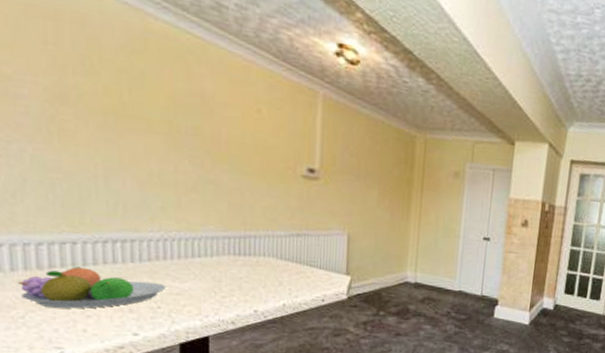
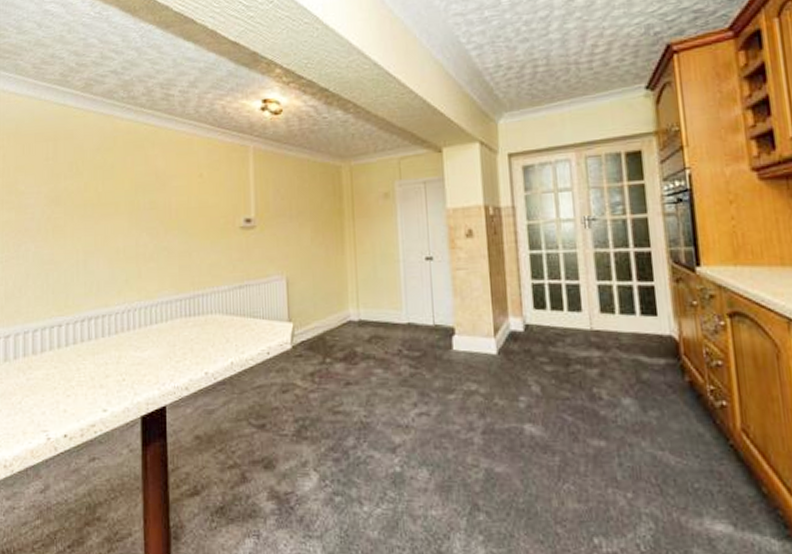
fruit bowl: present [19,266,166,309] -> none [19,348,129,391]

